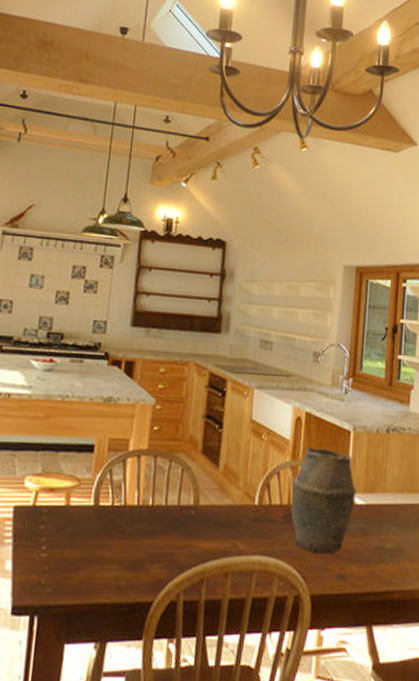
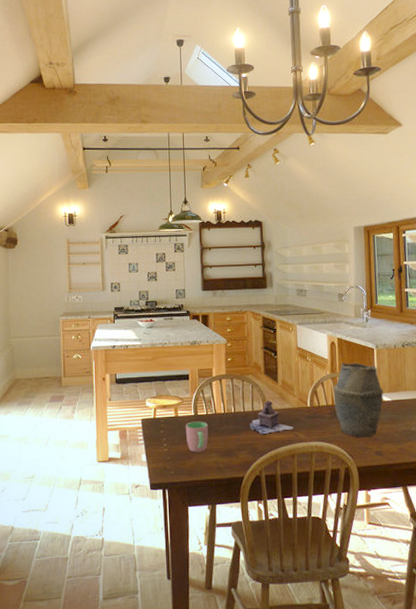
cup: none [77,515,112,562] -> present [185,421,209,453]
teapot: none [171,492,232,542] -> present [249,400,294,435]

